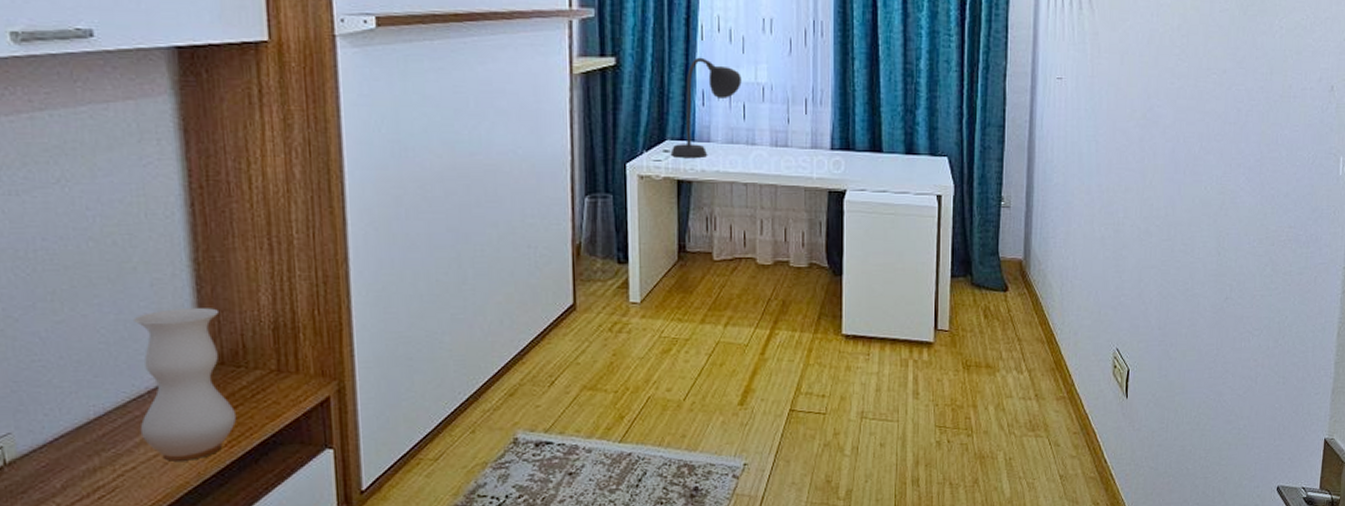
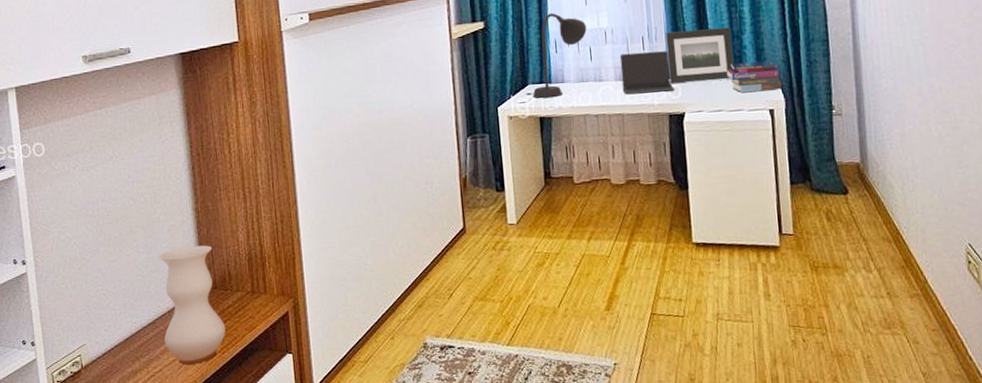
laptop: none [778,116,837,164] -> present [619,51,675,94]
picture frame: none [832,96,904,157] -> present [666,27,734,85]
books: none [896,140,953,175] -> present [727,60,783,93]

